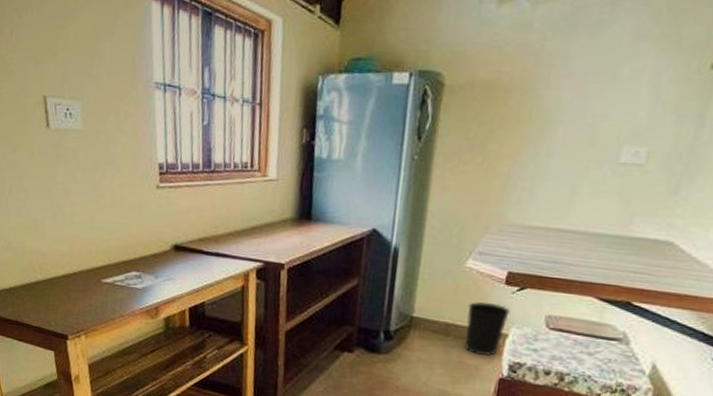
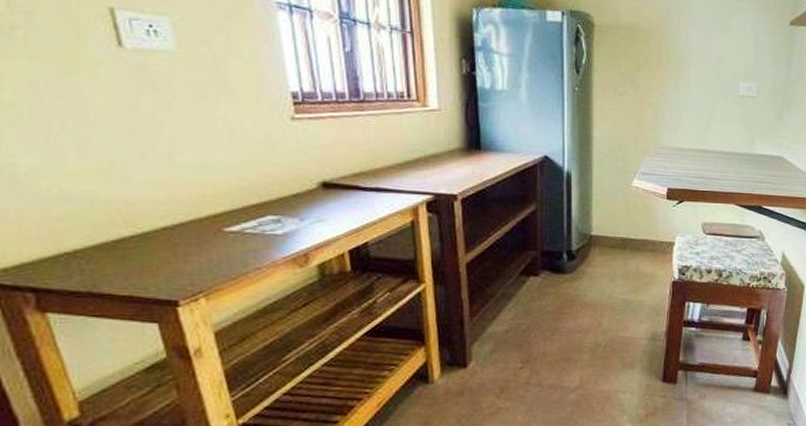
wastebasket: present [464,302,510,356] -> none [638,217,673,263]

